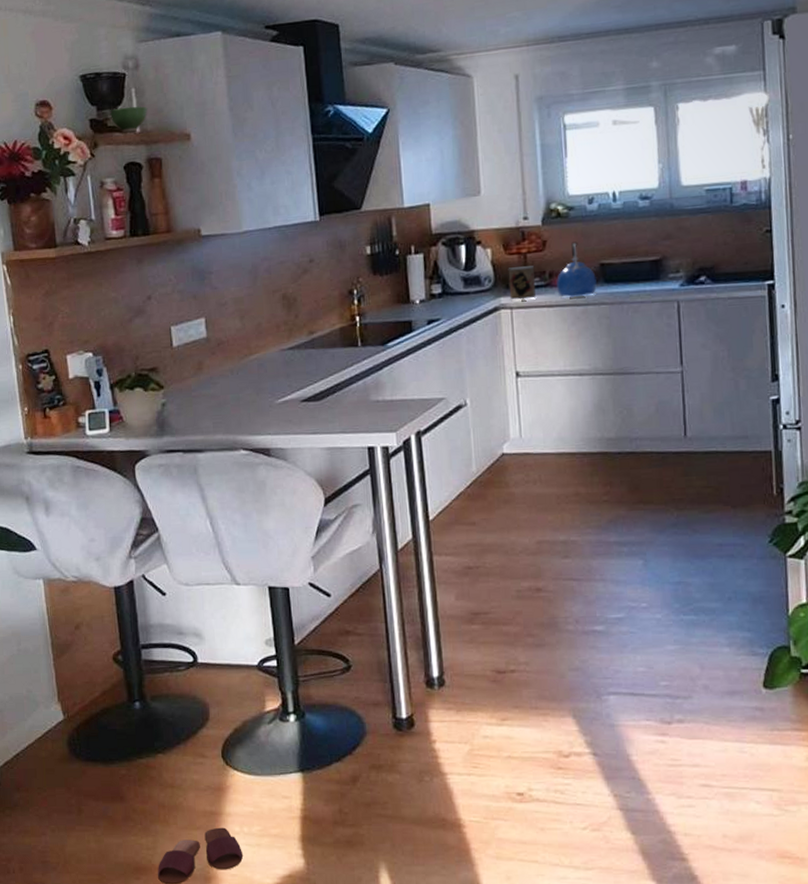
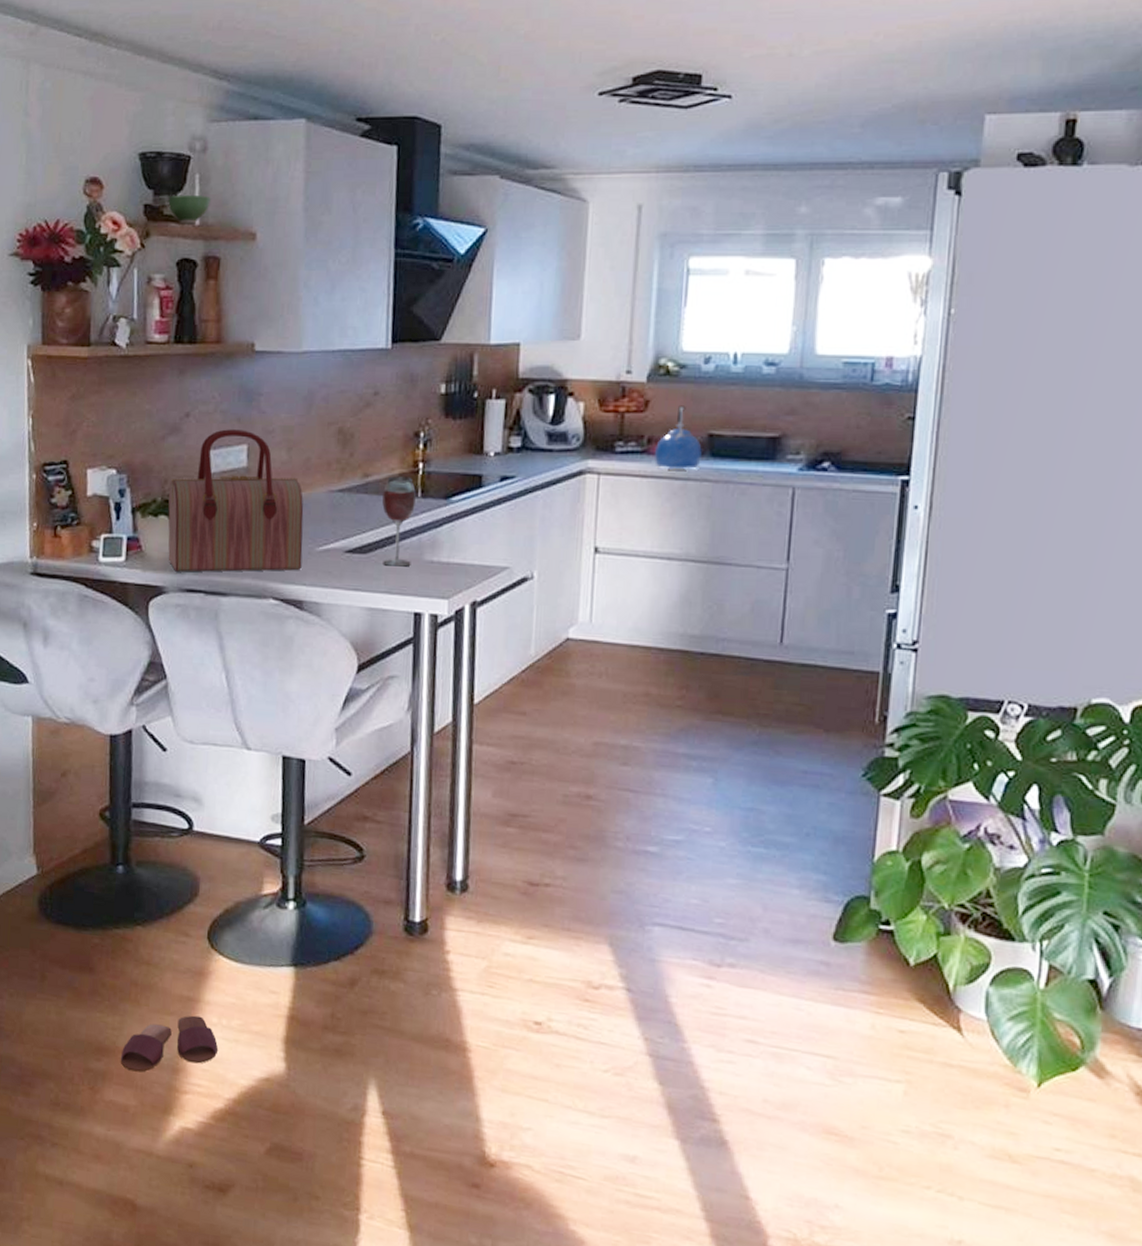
handbag: none [141,305,265,436] -> present [168,429,304,572]
wineglass: none [328,329,360,409] -> present [382,476,417,567]
tin can: present [508,266,535,300] -> none [598,427,632,465]

